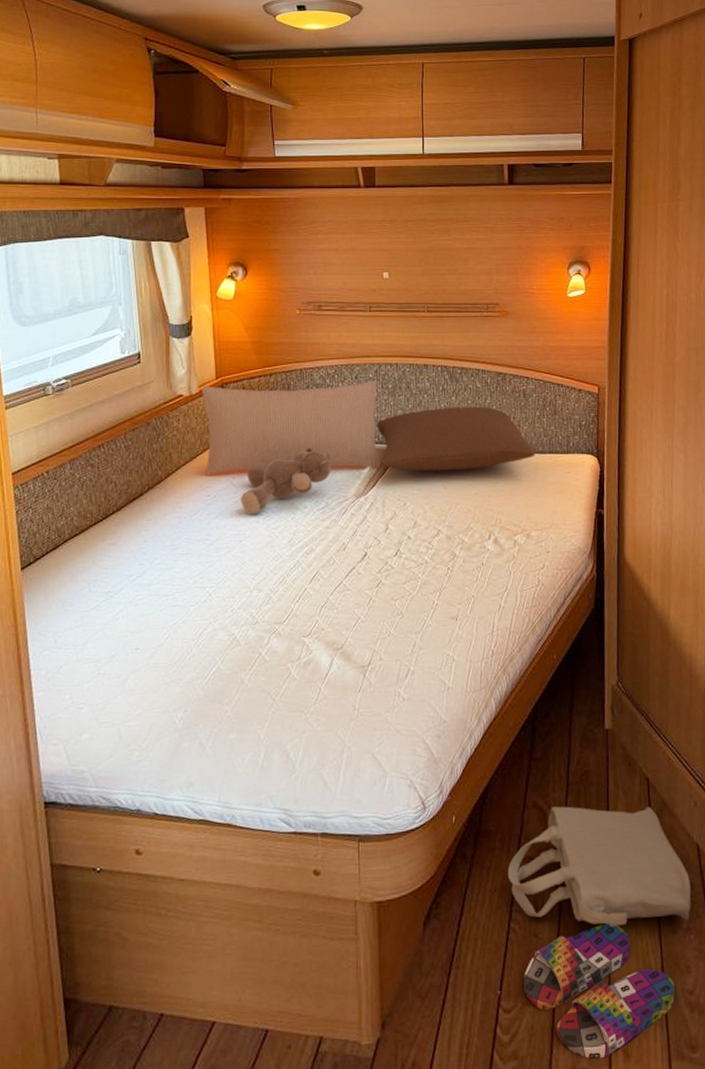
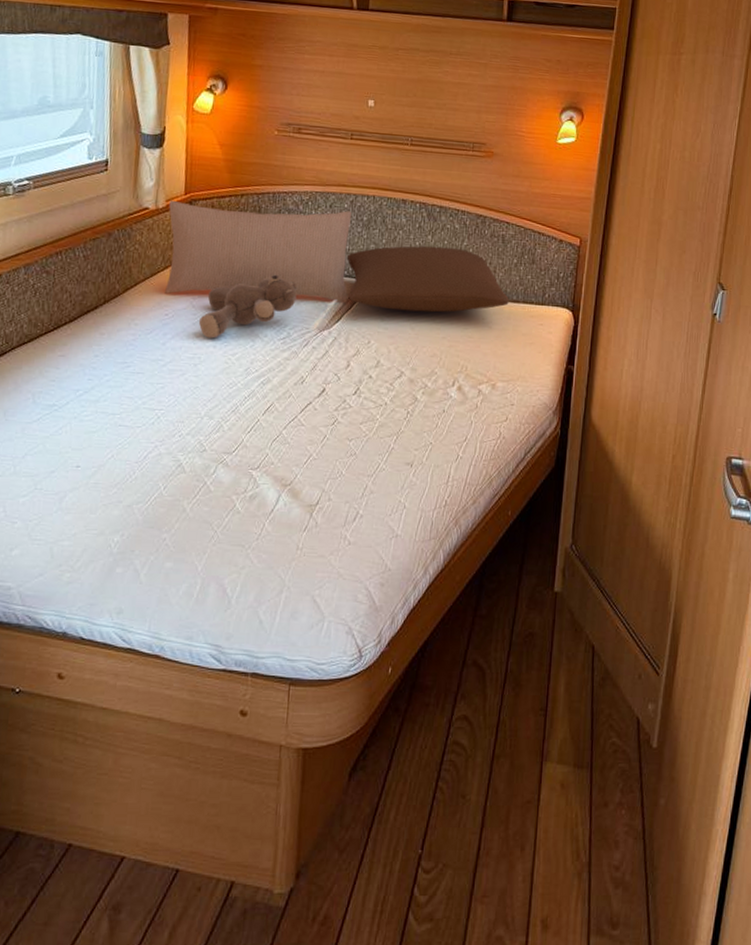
tote bag: present [507,806,691,927] -> none [439,667,627,795]
slippers: present [524,923,675,1060] -> none [446,790,601,928]

